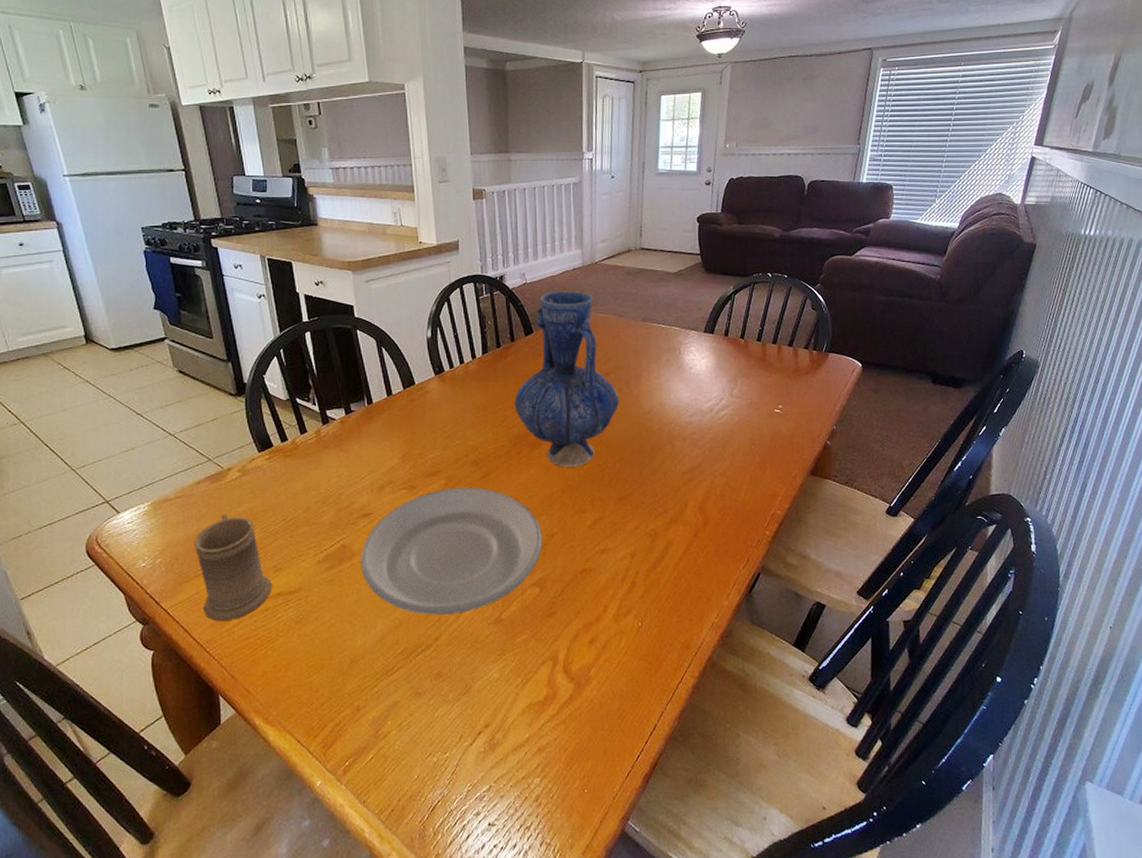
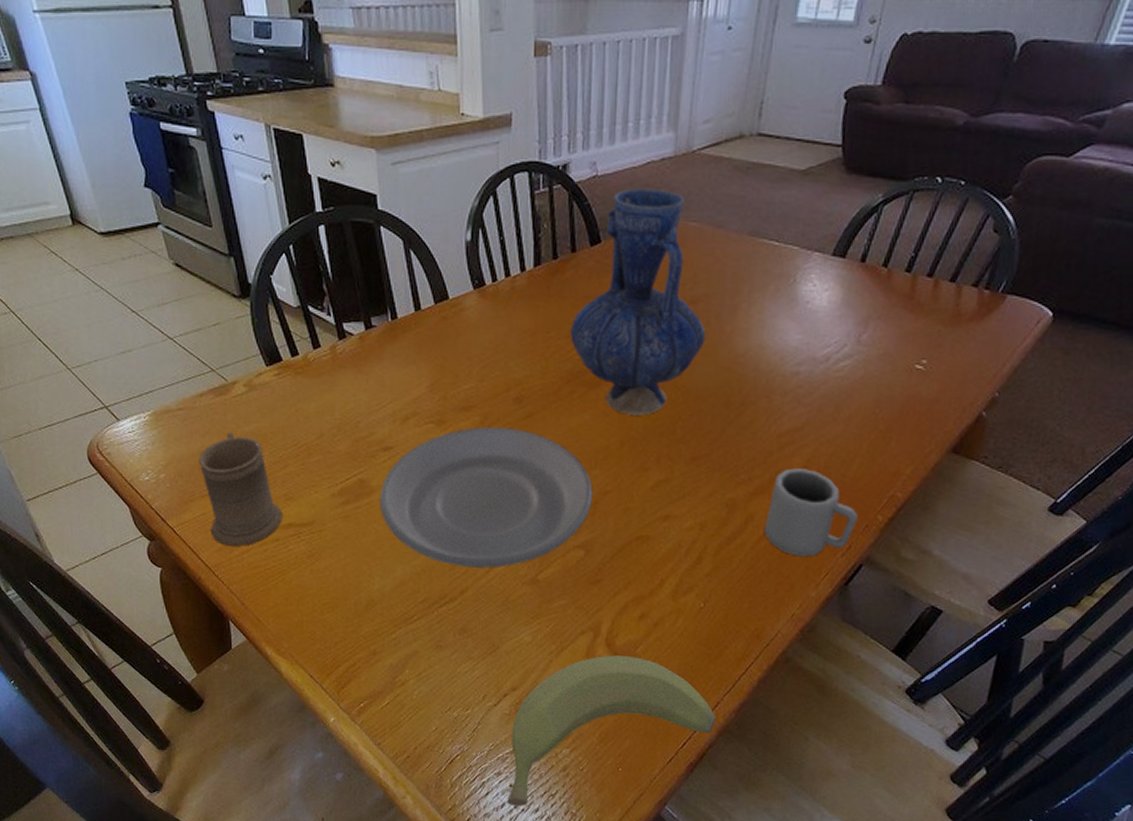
banana: none [486,679,662,845] -> present [507,655,716,806]
cup: none [681,498,751,573] -> present [764,468,858,557]

